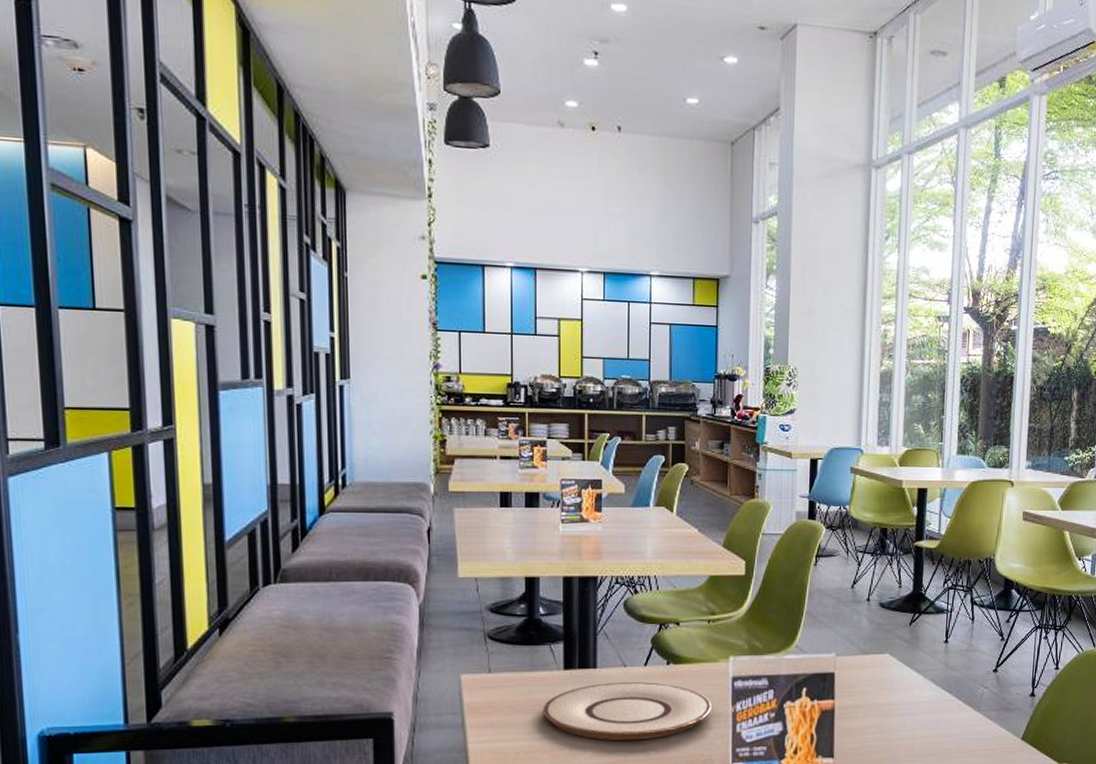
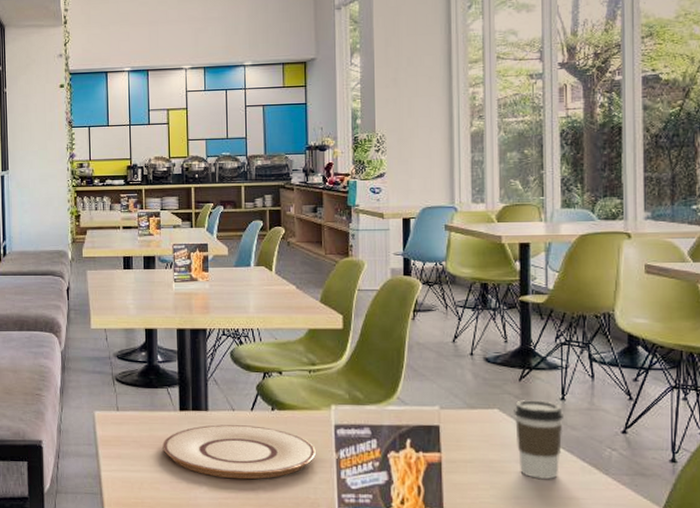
coffee cup: none [903,643,946,720] -> present [514,399,563,480]

